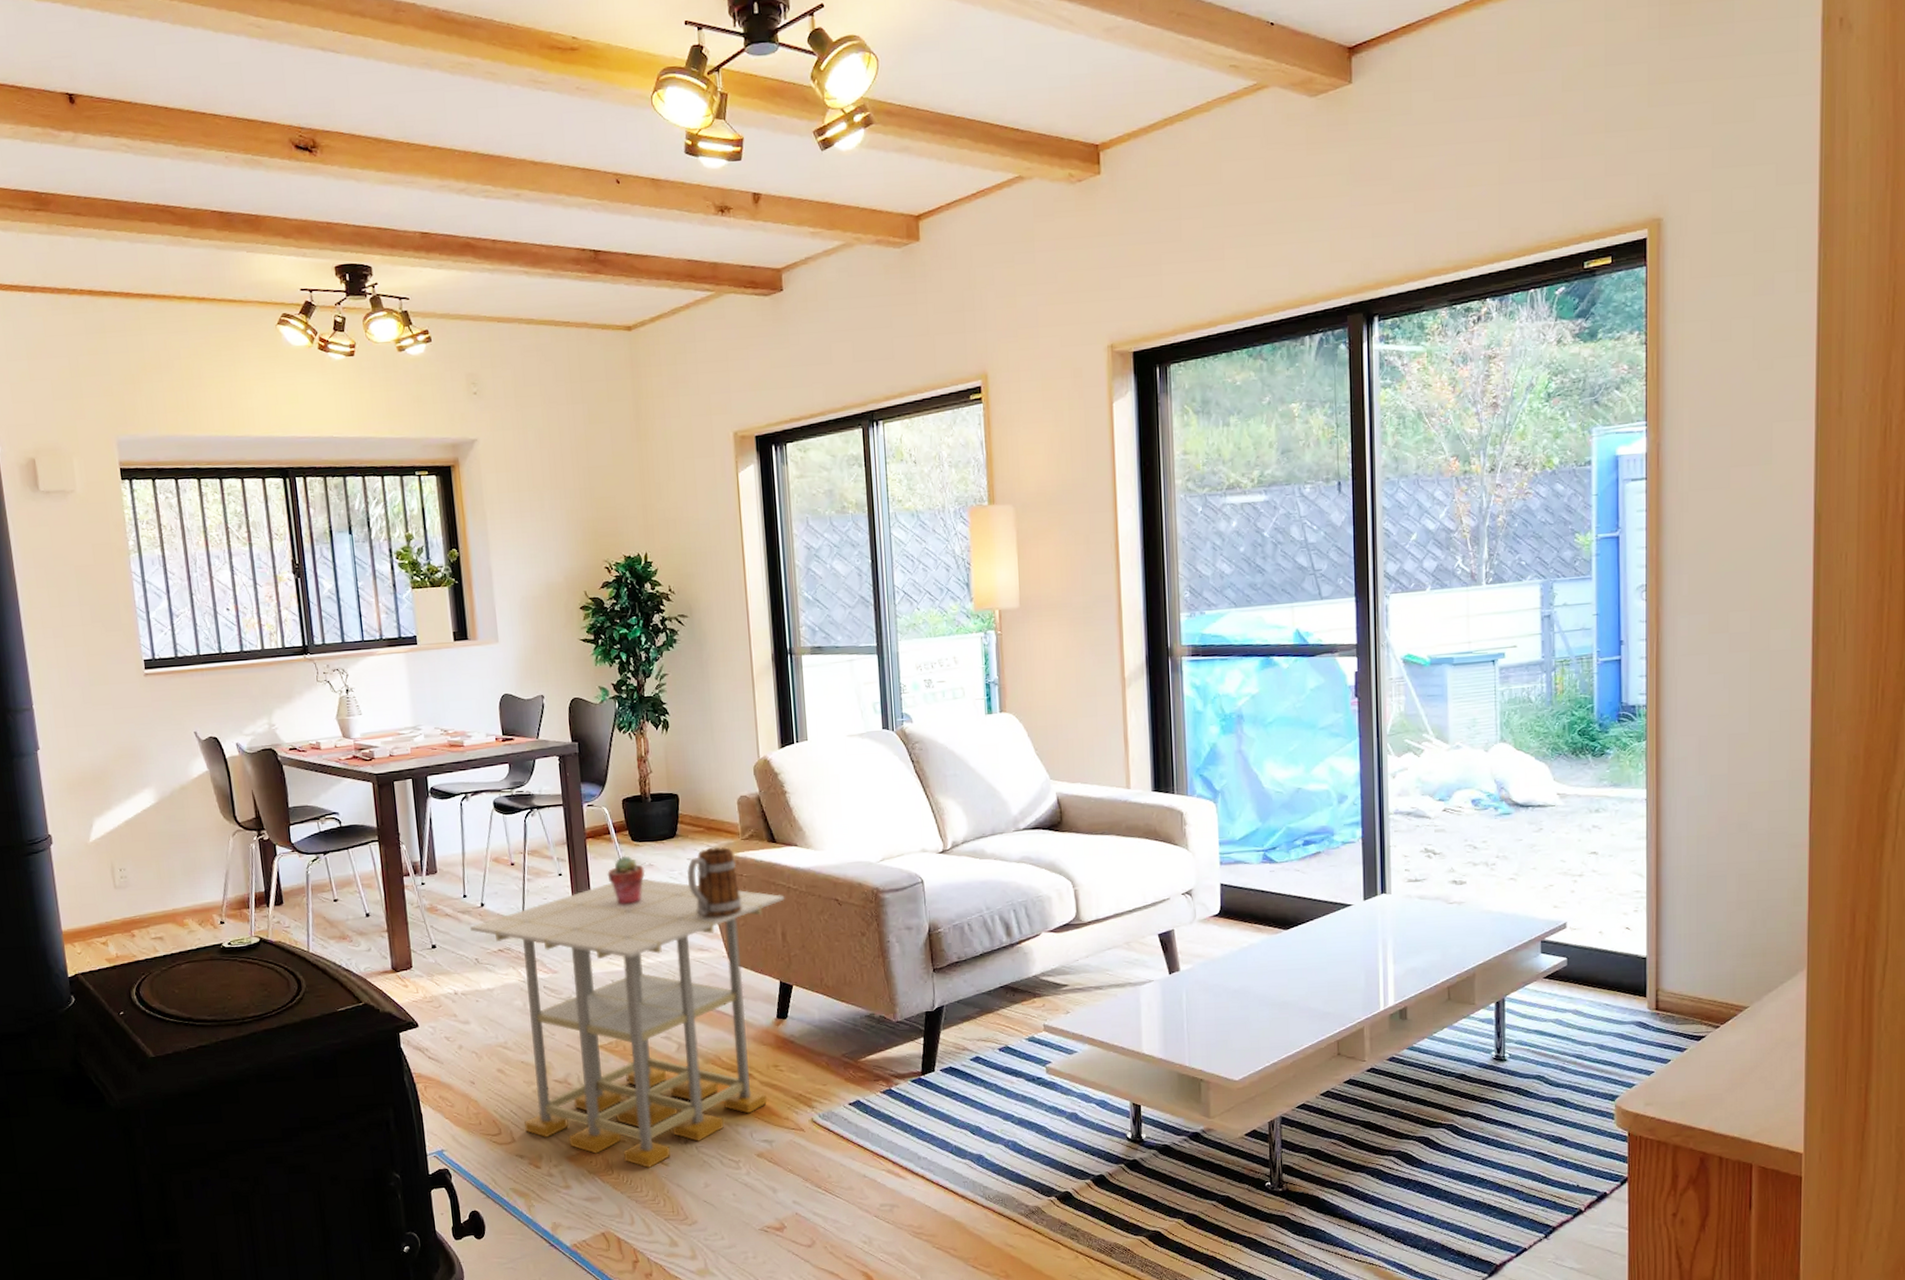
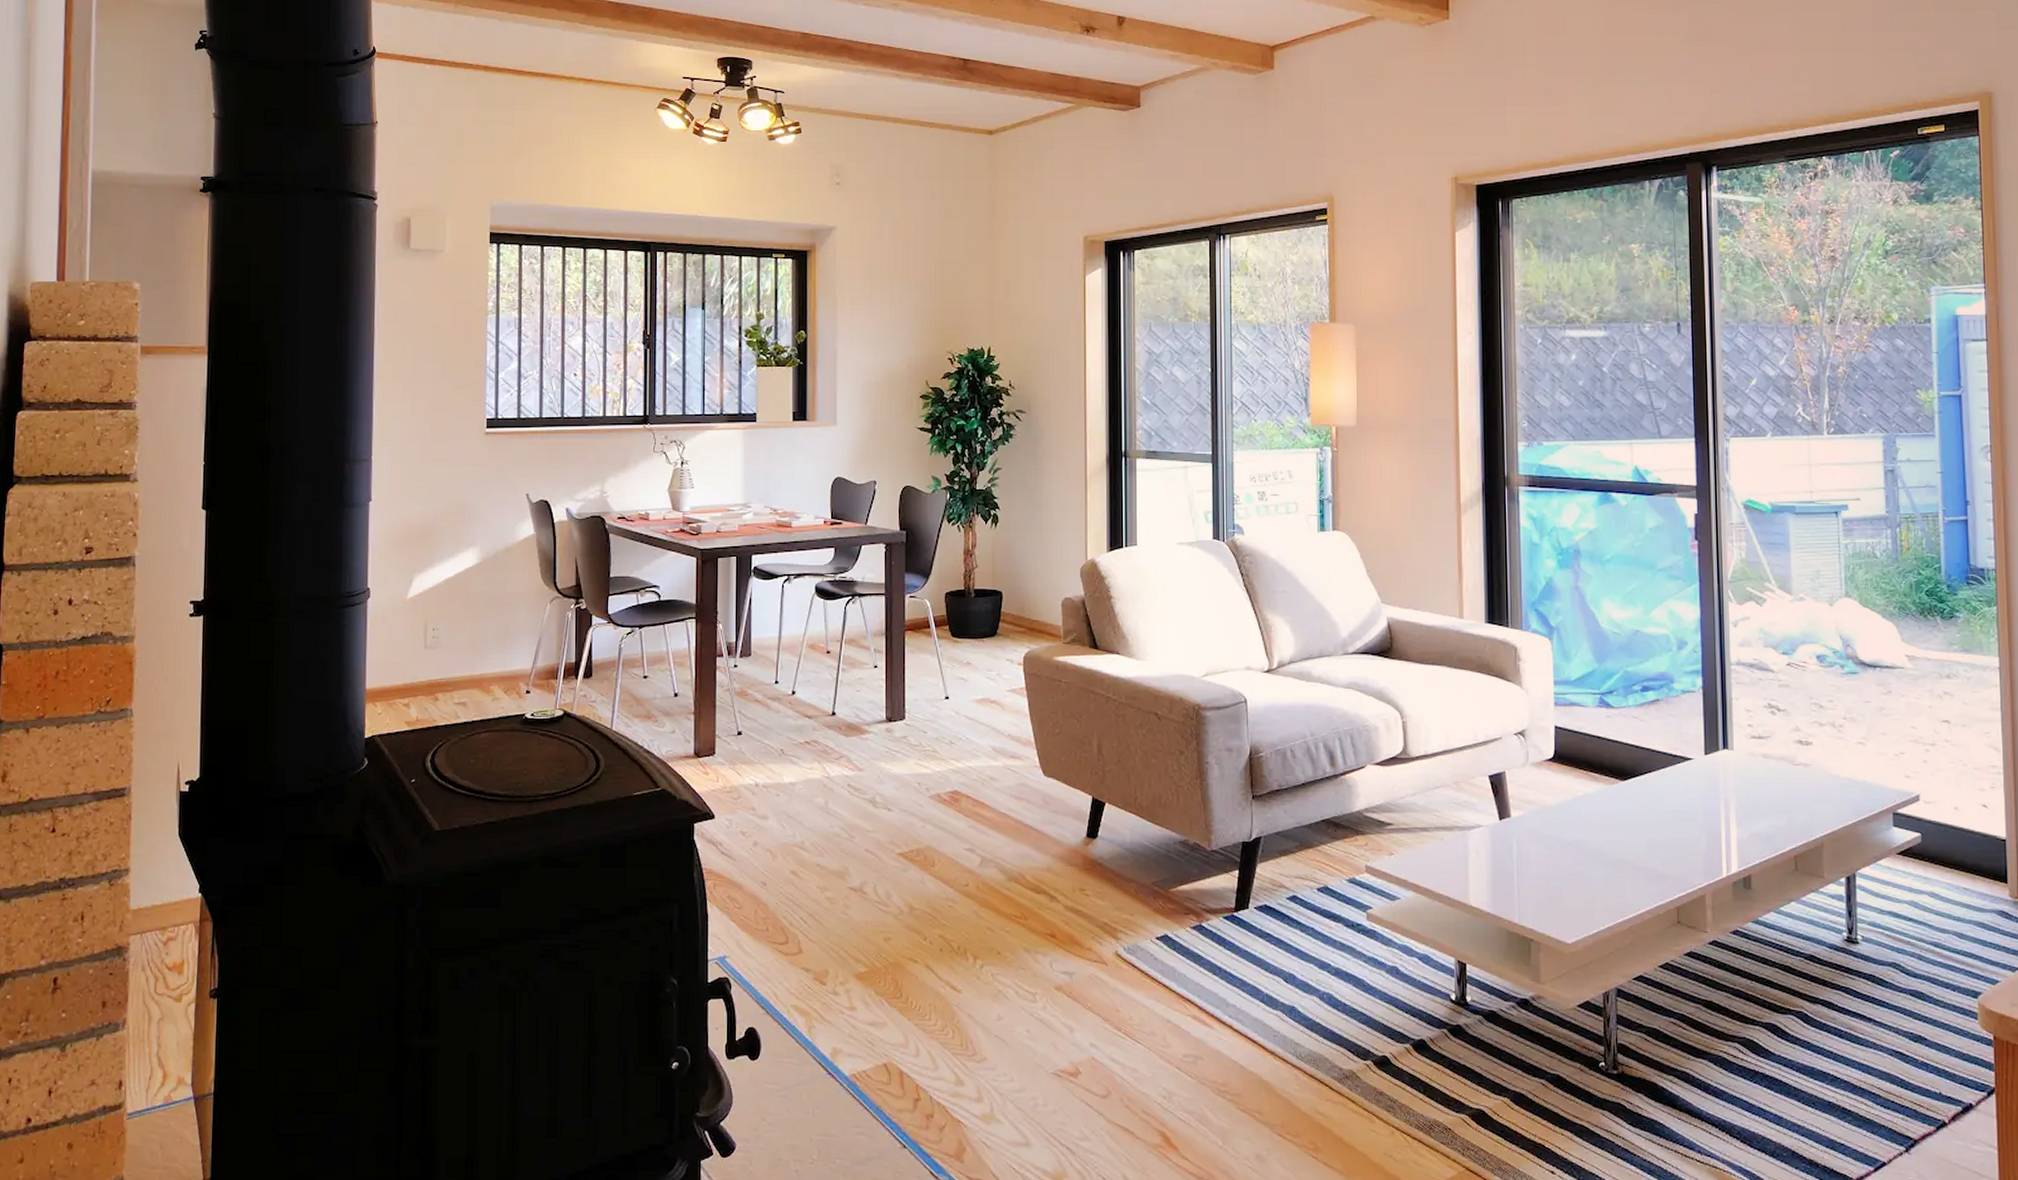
side table: present [470,878,785,1168] -> none [779,677,1103,993]
potted succulent: present [607,855,646,905] -> none [923,651,963,704]
mug: present [686,847,742,918] -> none [1004,650,1059,724]

